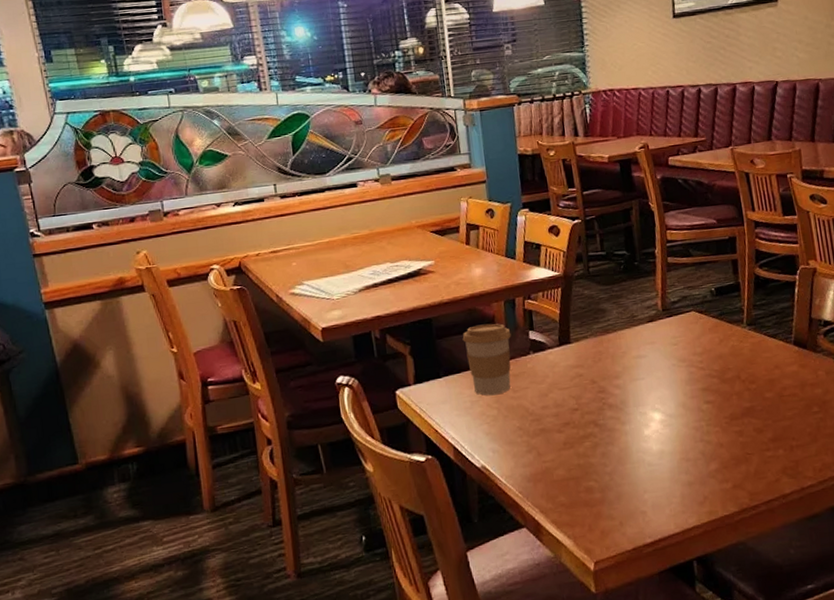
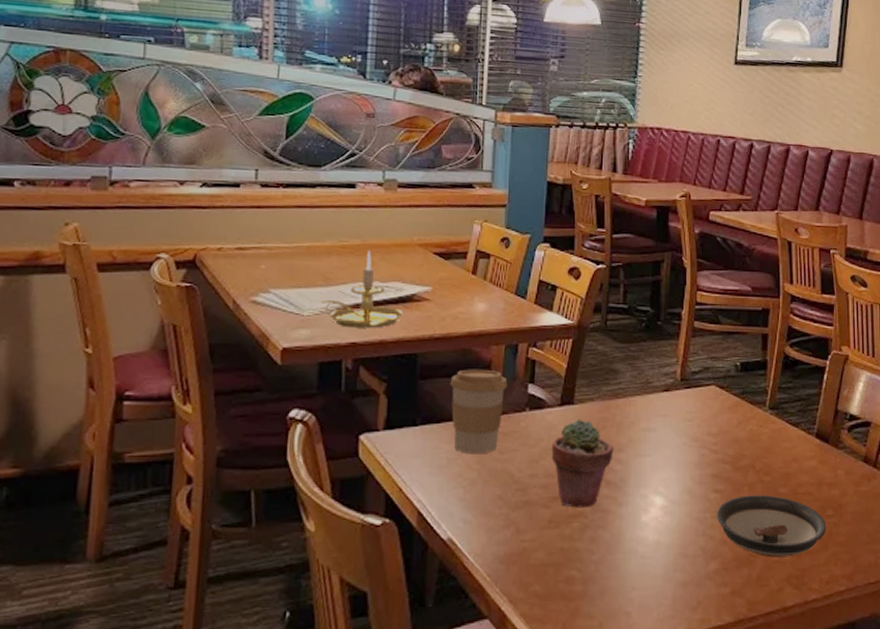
candle holder: none [344,238,414,304] -> present [319,251,403,328]
potted succulent: none [556,355,612,430] -> present [551,419,614,508]
saucer: none [710,400,814,454] -> present [716,495,827,558]

